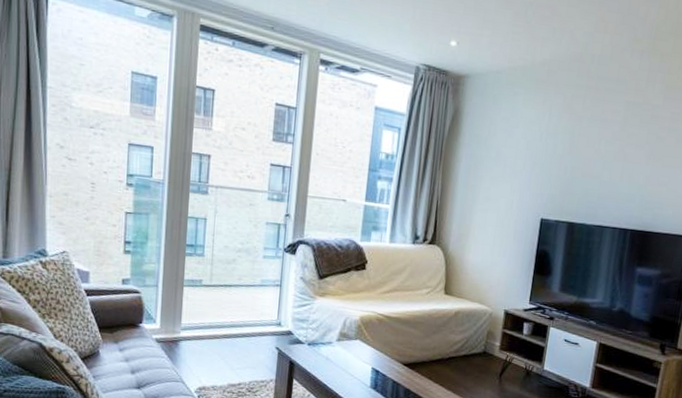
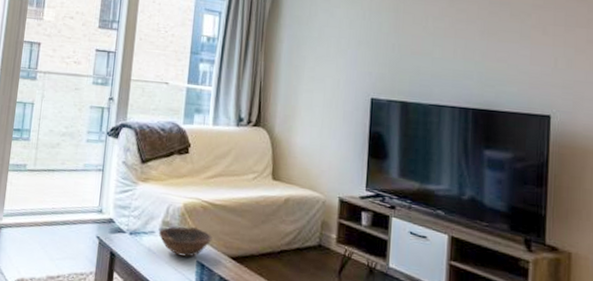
bowl: none [335,337,387,365] -> present [158,226,212,257]

